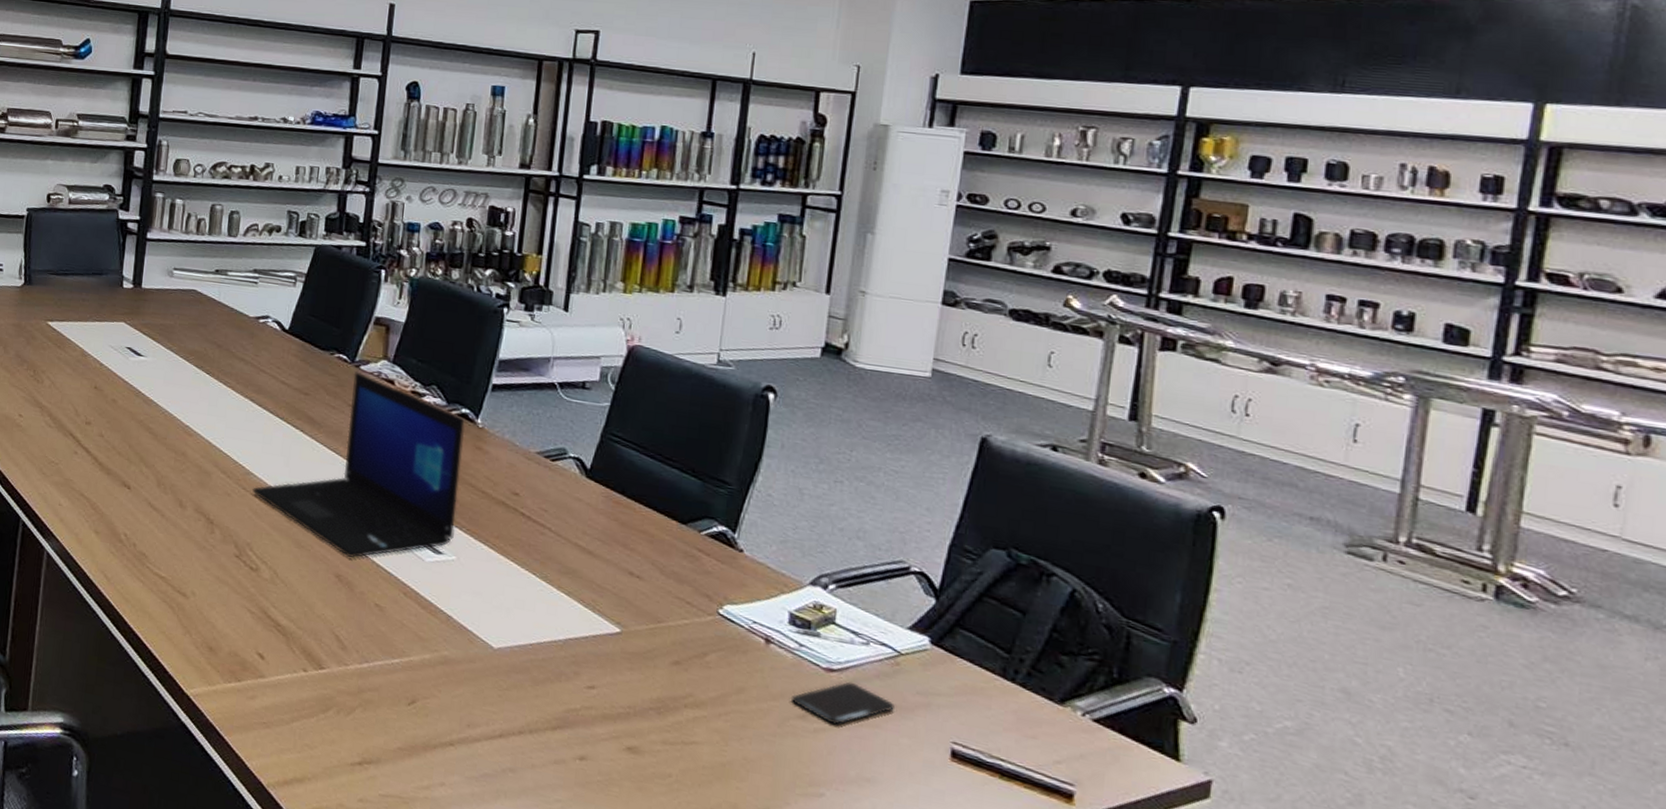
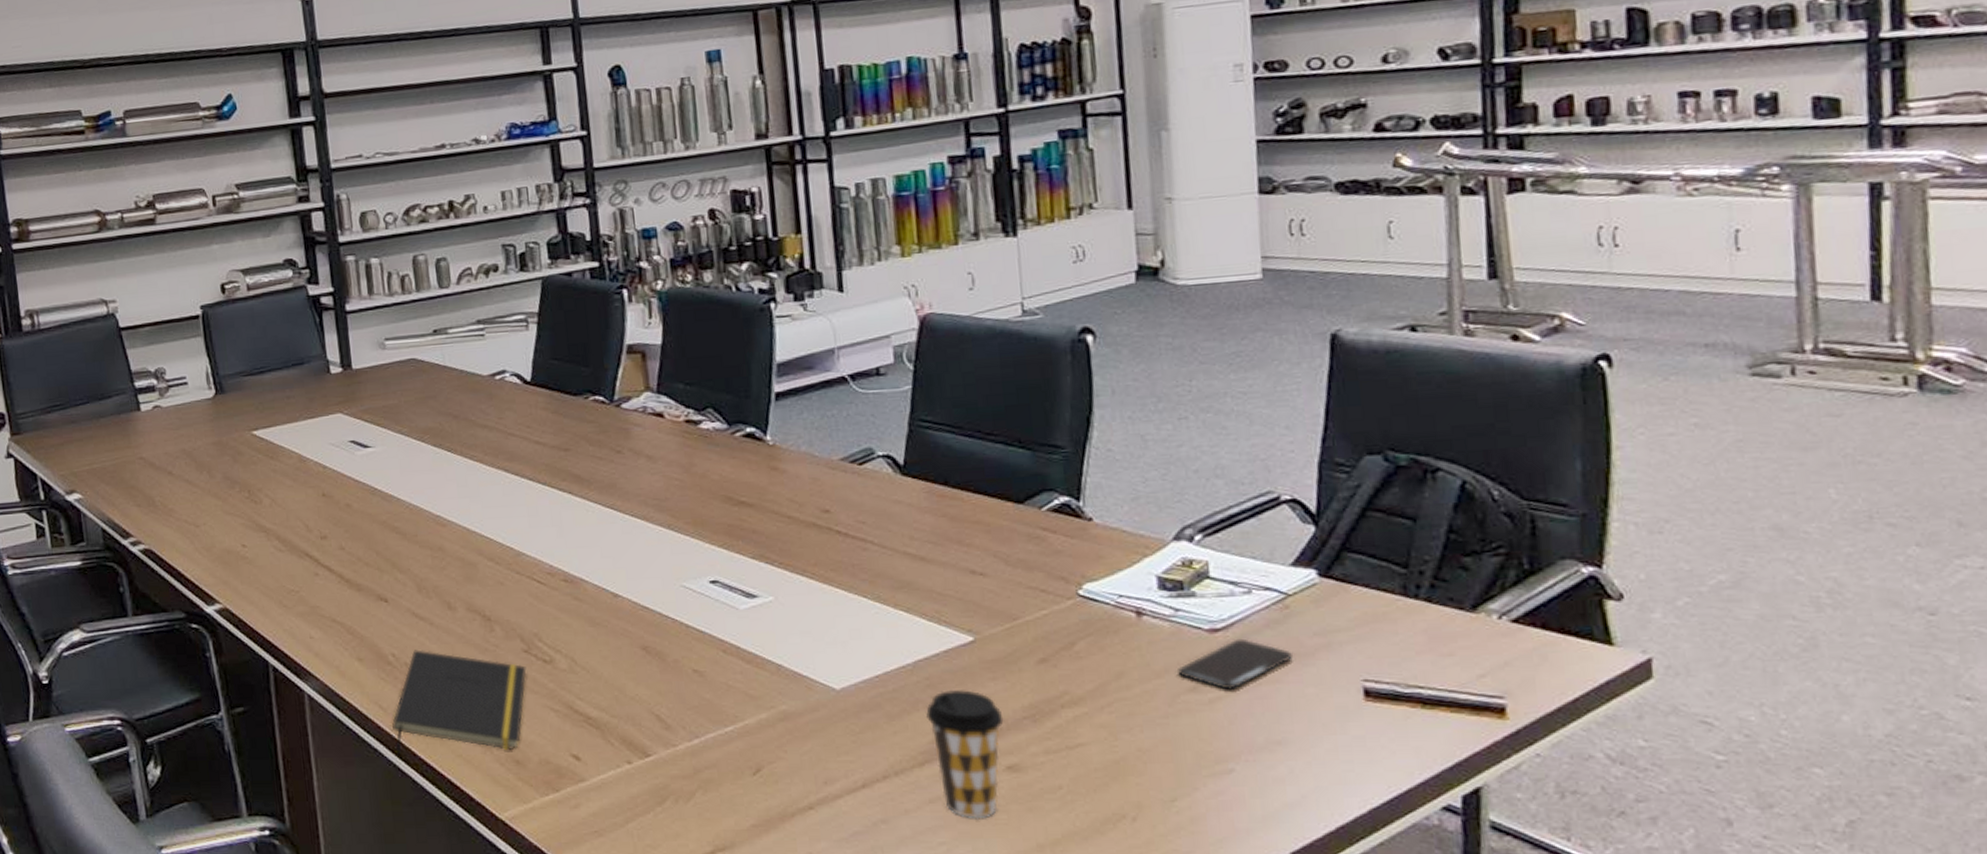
notepad: none [111,534,235,637] -> present [392,649,527,756]
laptop: present [252,371,465,558] -> none [528,412,766,624]
coffee cup: none [566,669,633,787] -> present [926,690,1004,819]

